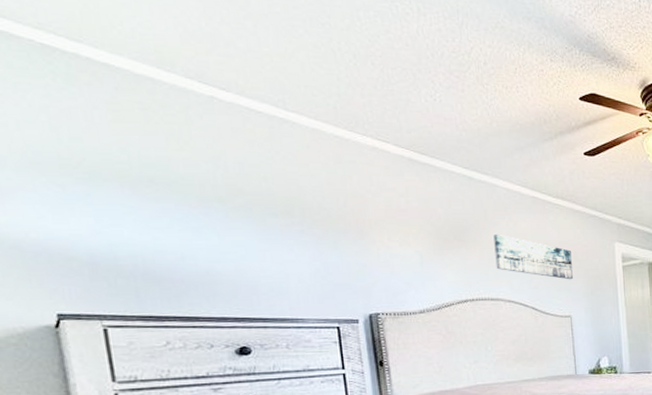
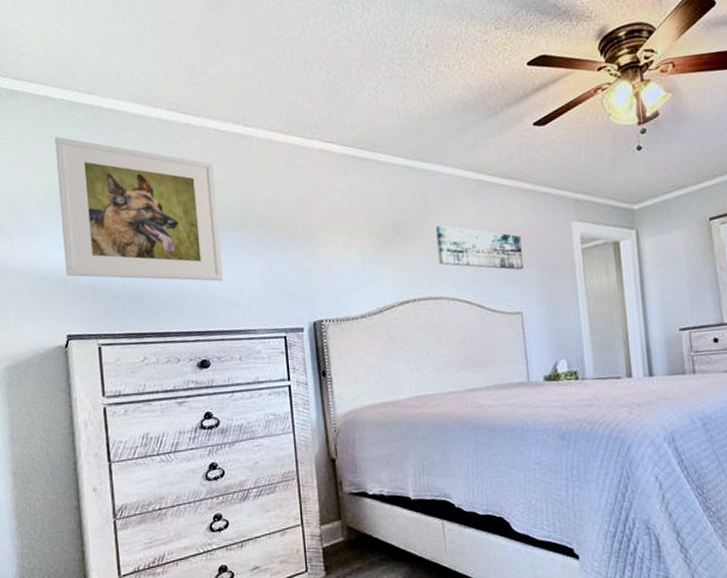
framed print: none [22,84,264,268] -> present [55,137,223,282]

